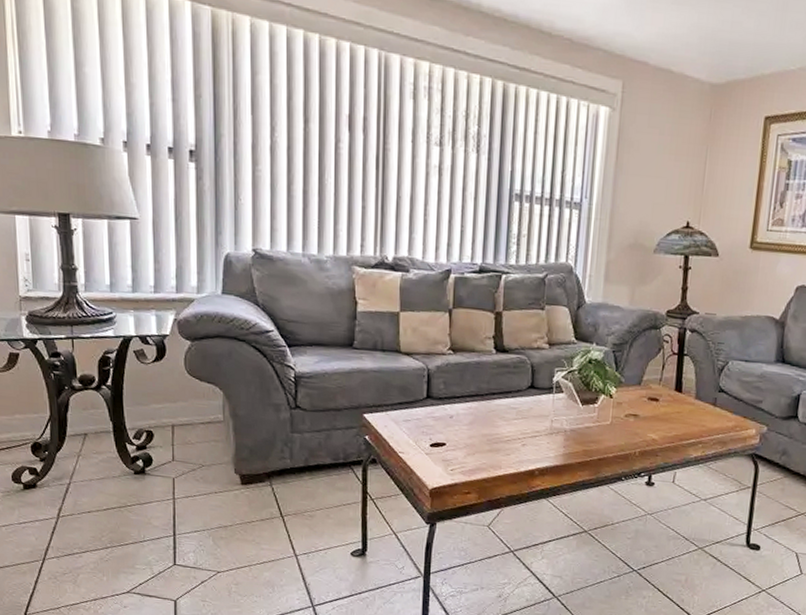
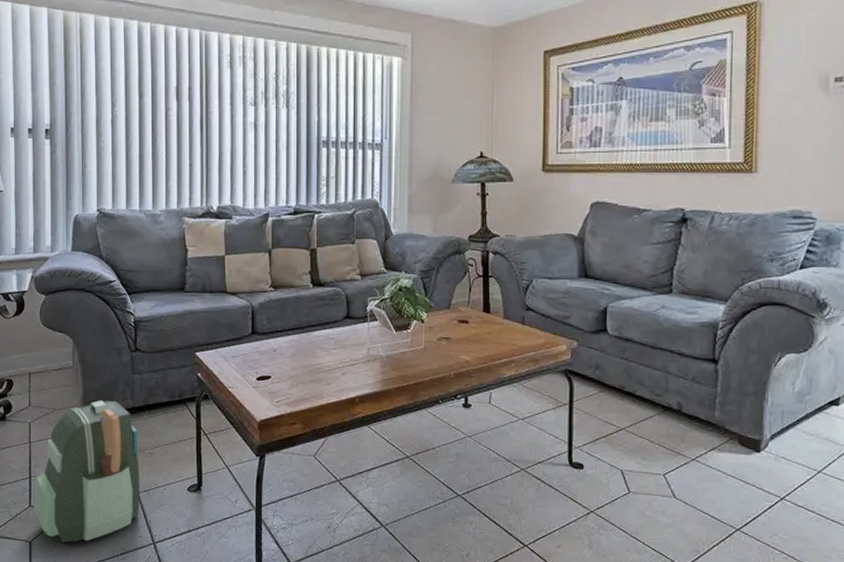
backpack: none [178,458,299,603] -> present [33,400,140,543]

